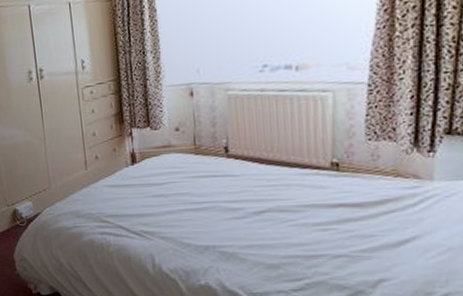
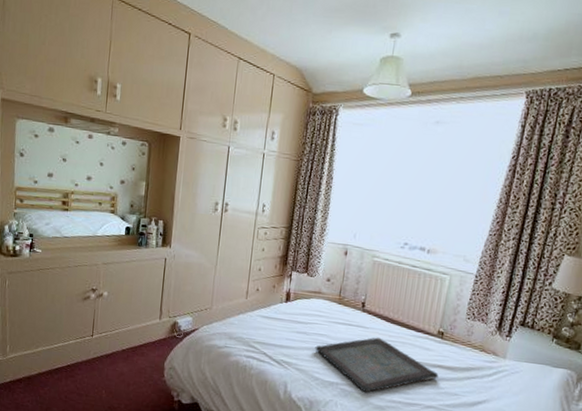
serving tray: none [178,184,343,251] -> present [315,337,439,392]

